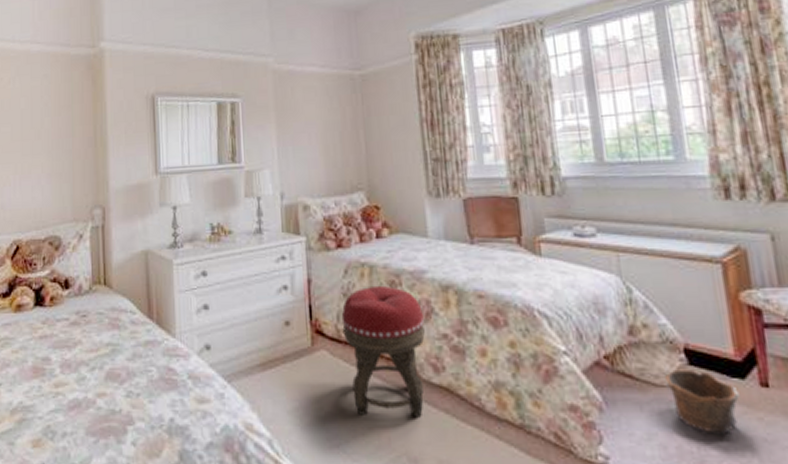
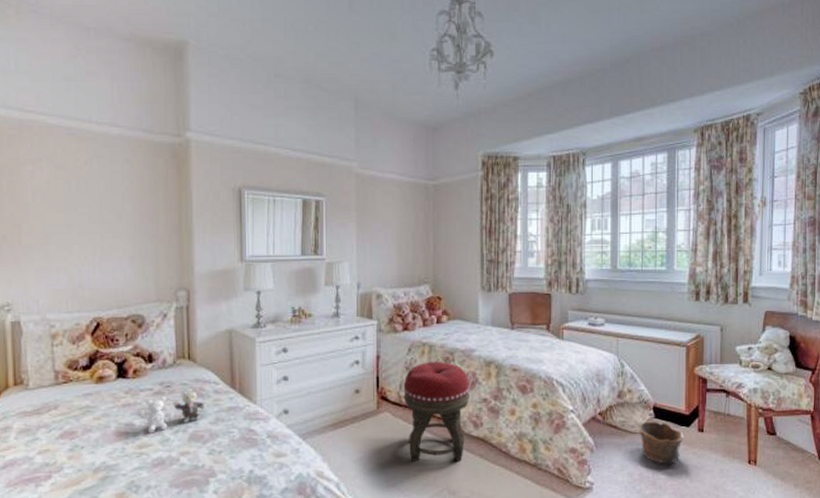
teddy bear: none [54,317,124,370] -> present [137,388,207,433]

